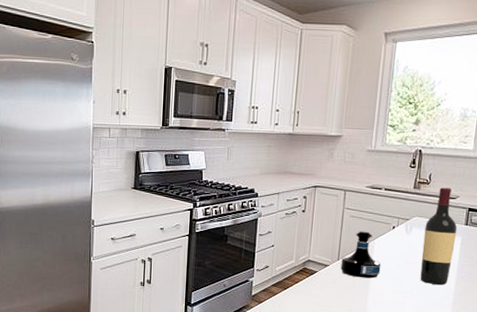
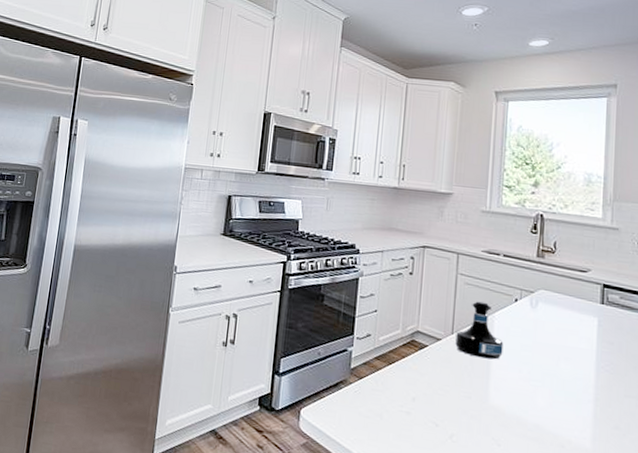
wine bottle: present [420,188,458,286] -> none [551,258,592,376]

